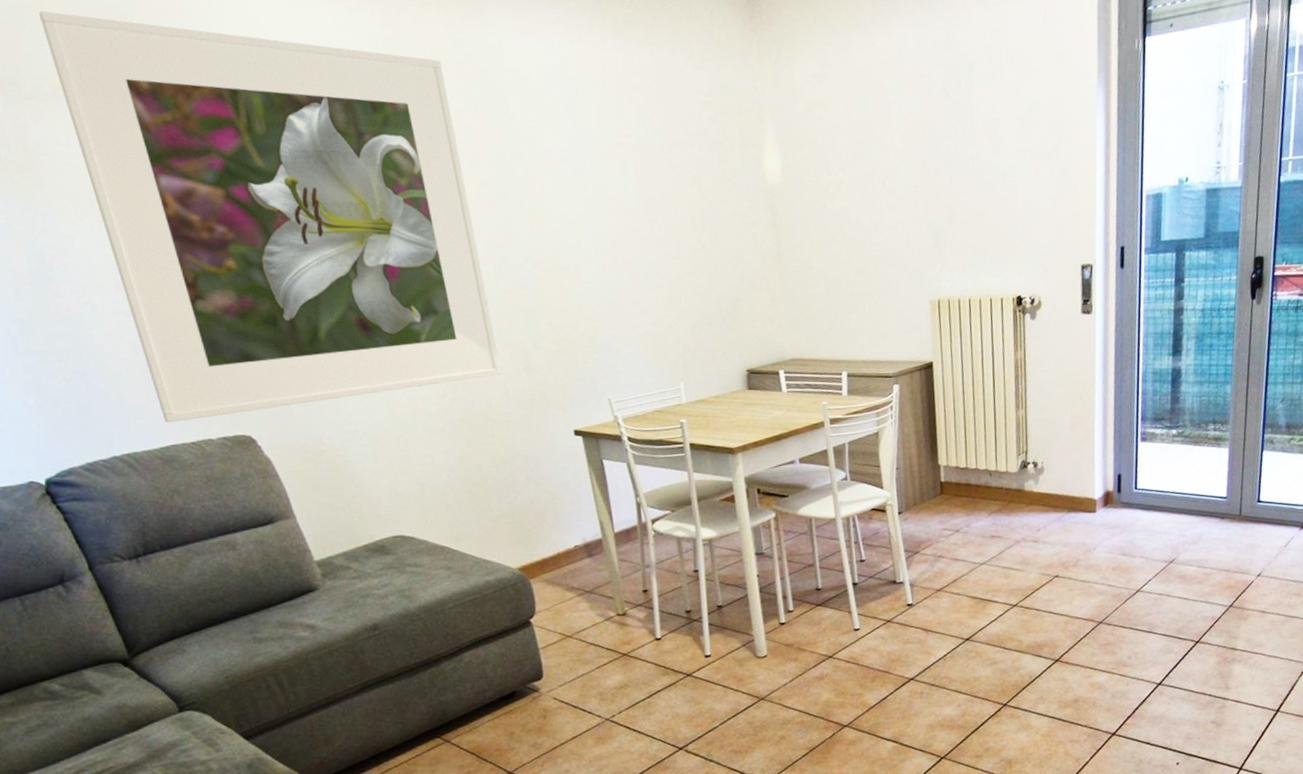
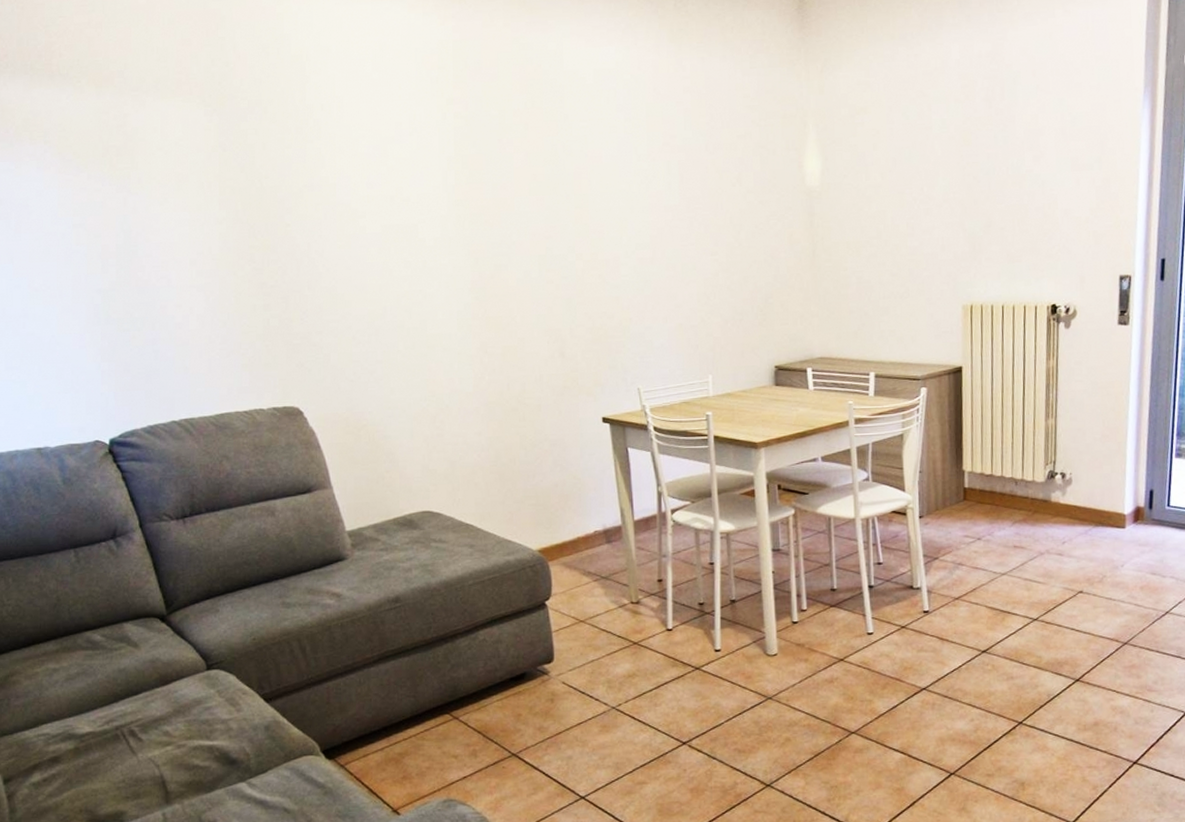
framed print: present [38,10,501,423] -> none [150,12,537,392]

